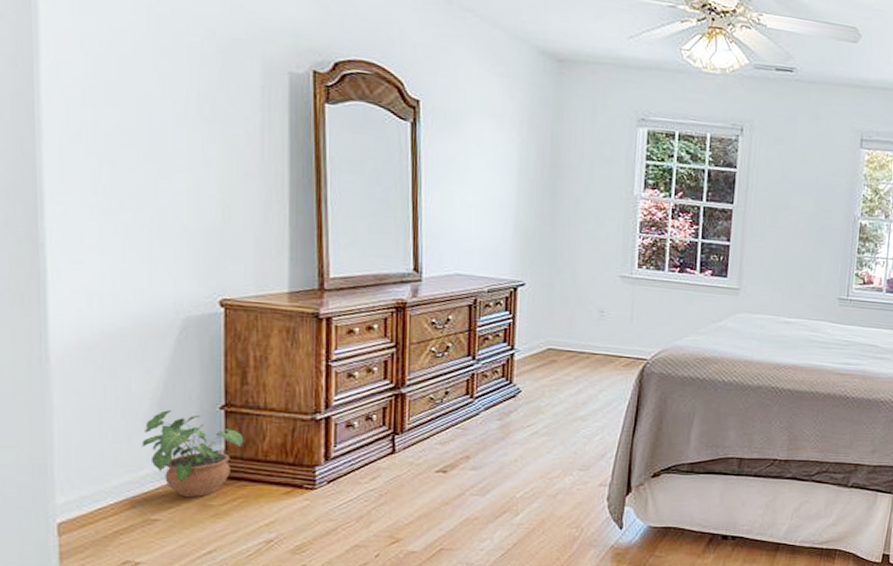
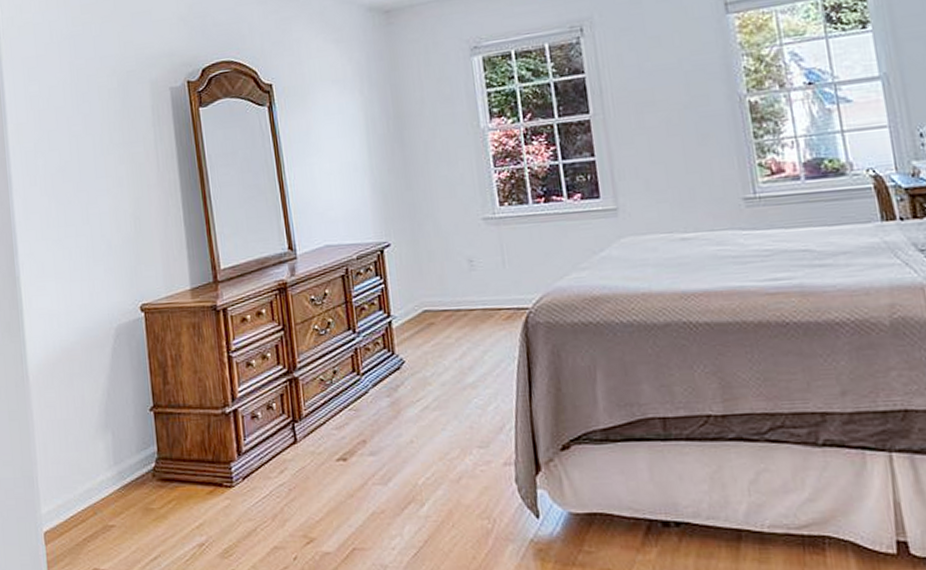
potted plant: present [141,410,244,498] -> none [96,416,171,502]

